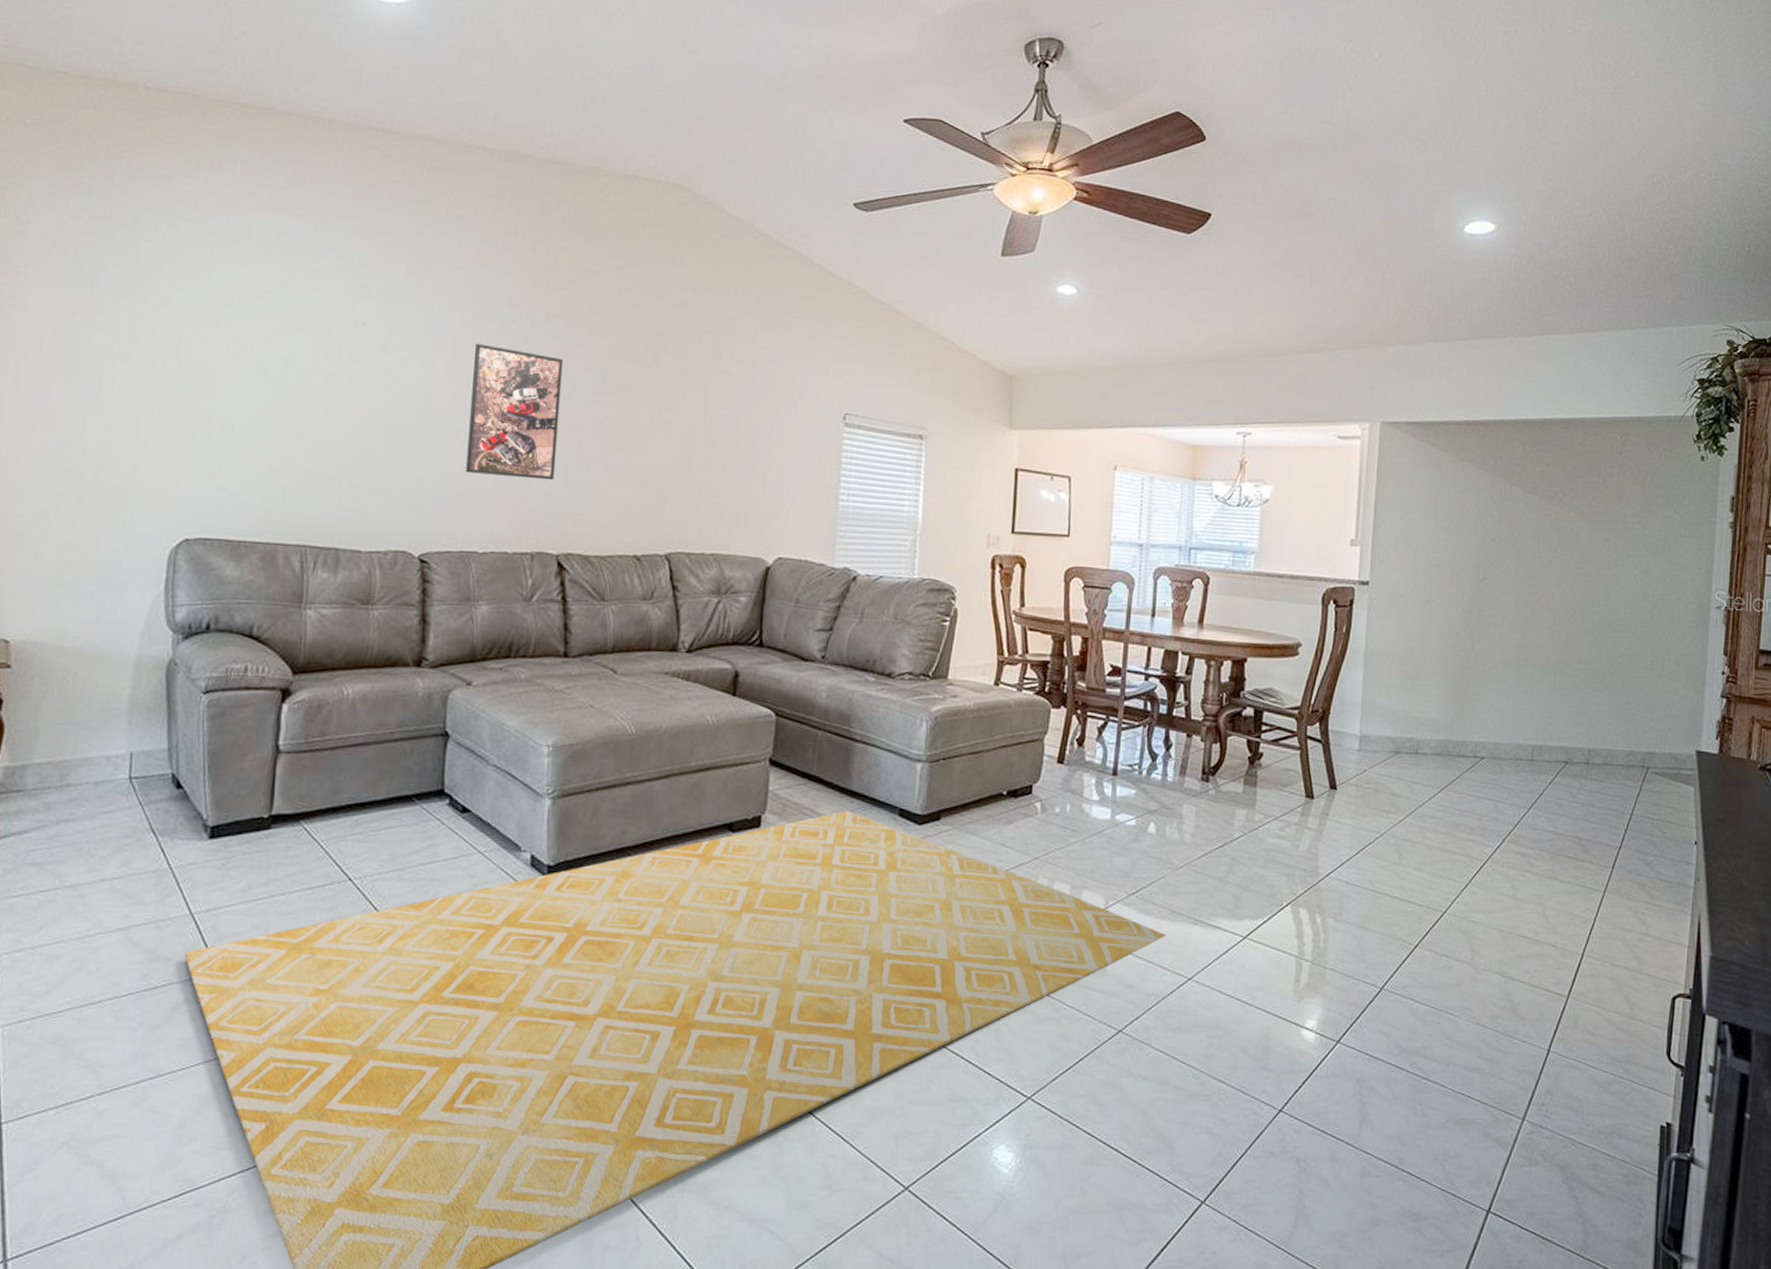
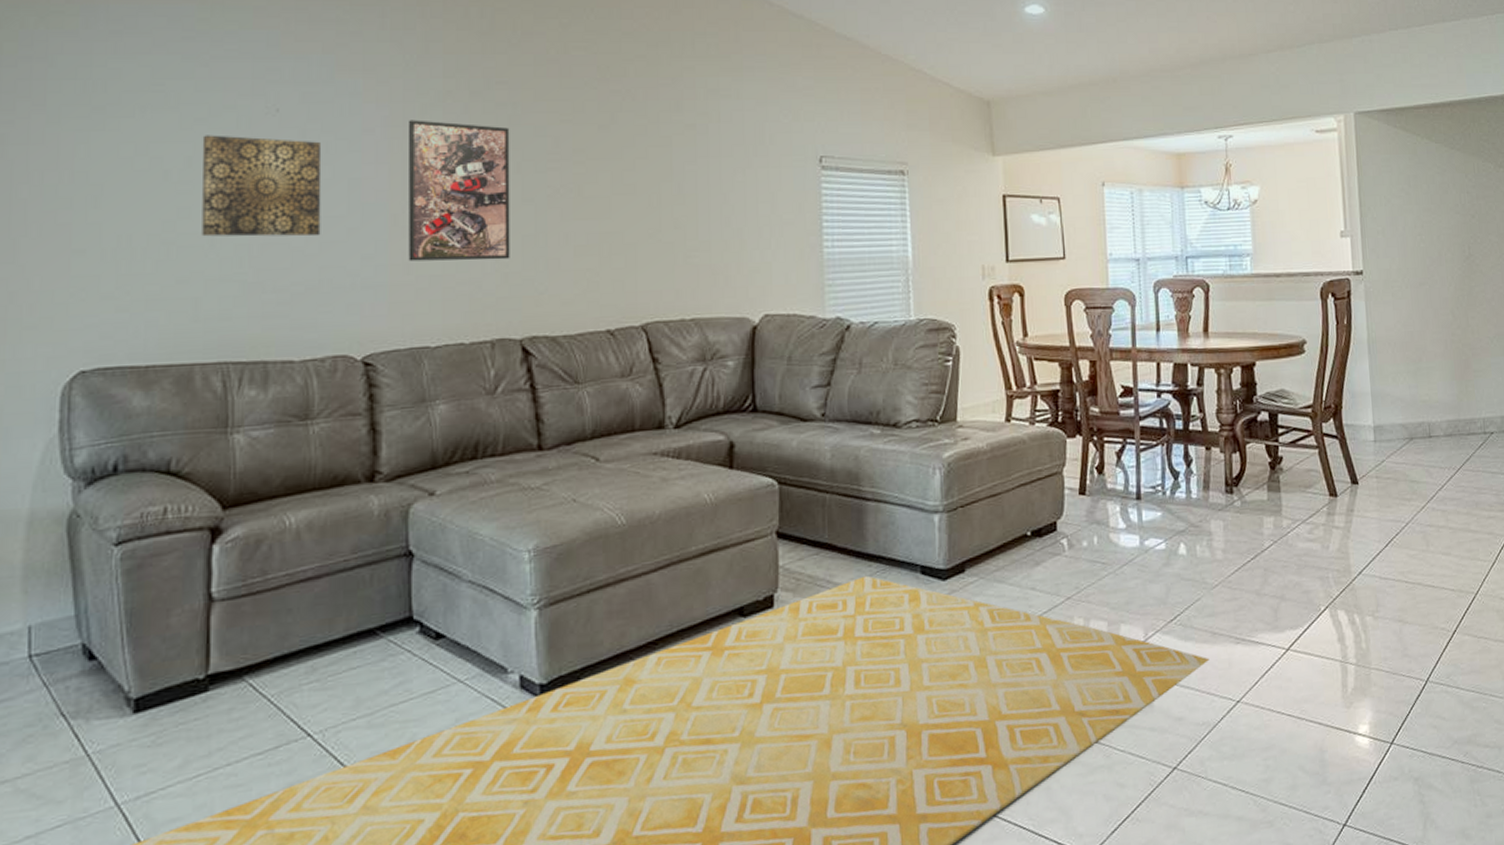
wall art: none [292,340,398,442] -> present [202,135,322,237]

